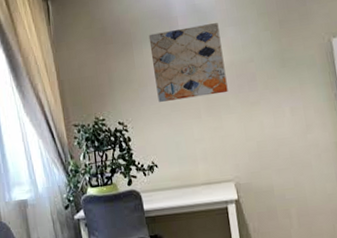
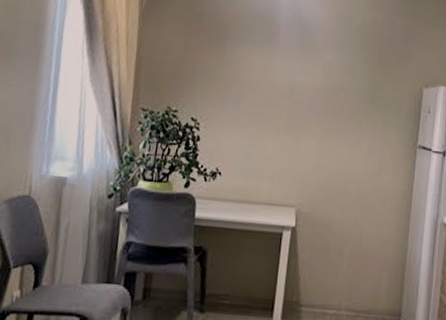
wall art: present [148,23,228,102] -> none [239,34,320,115]

